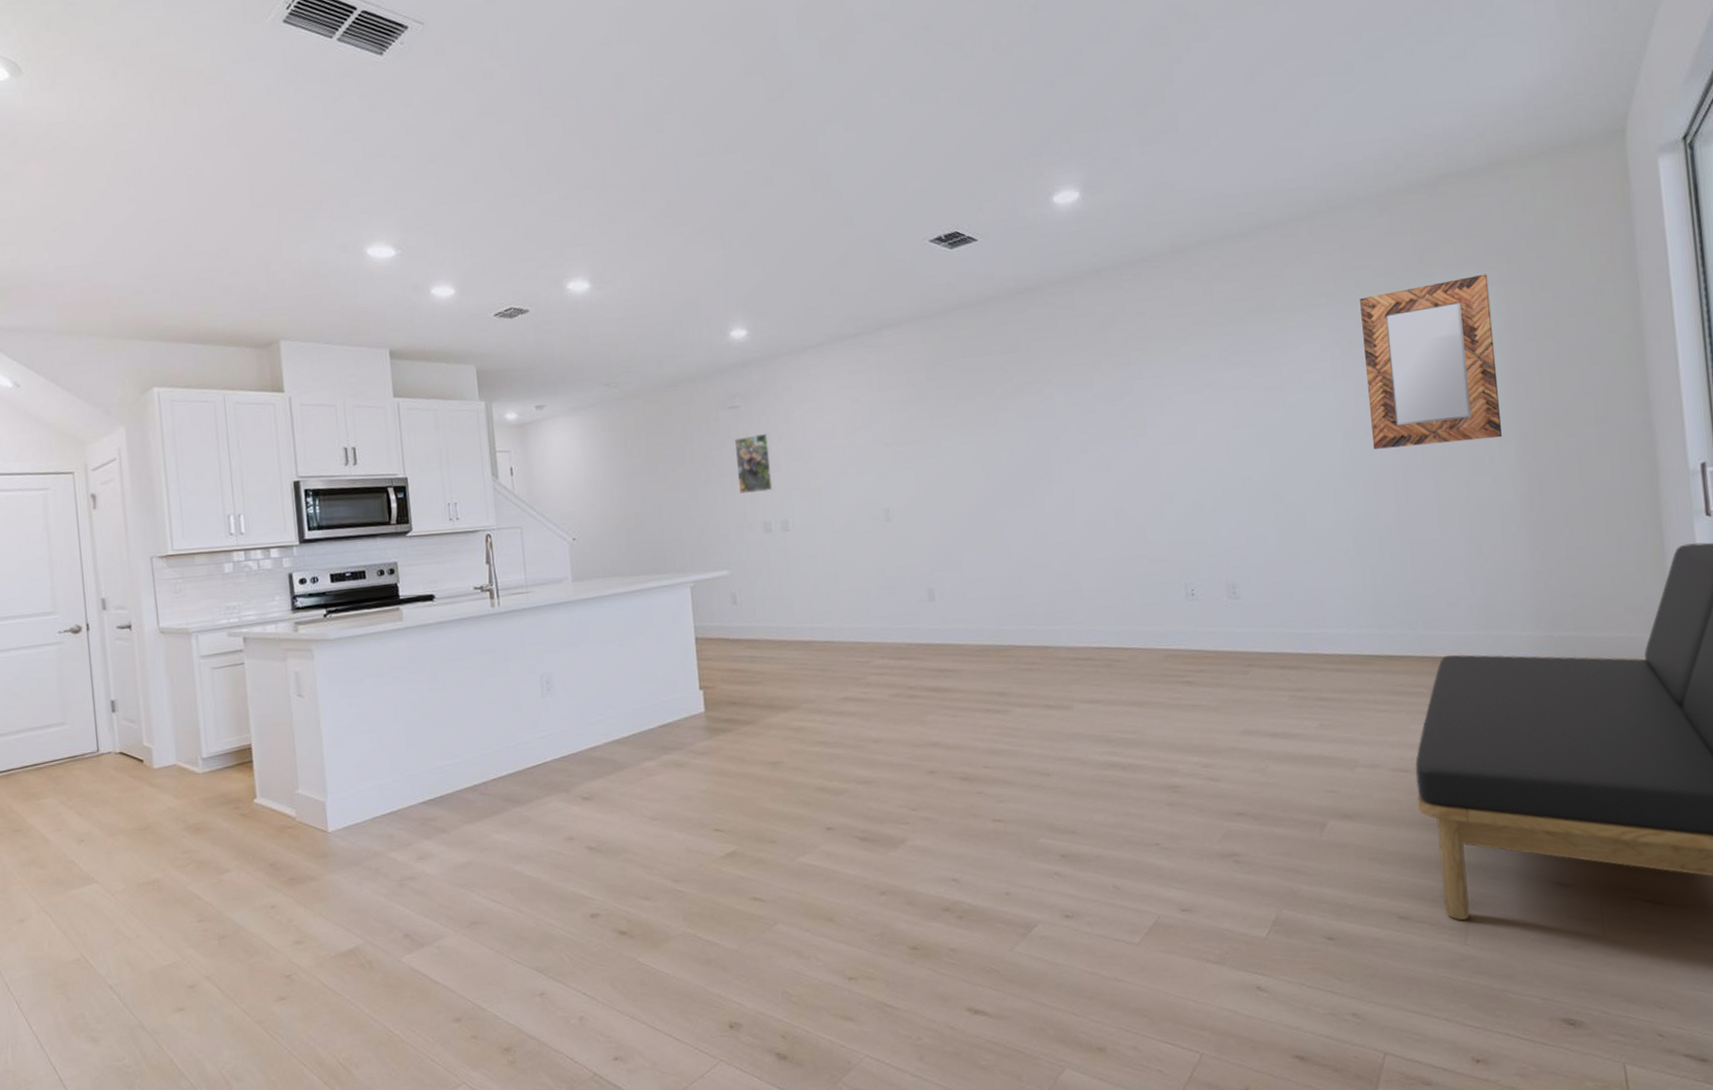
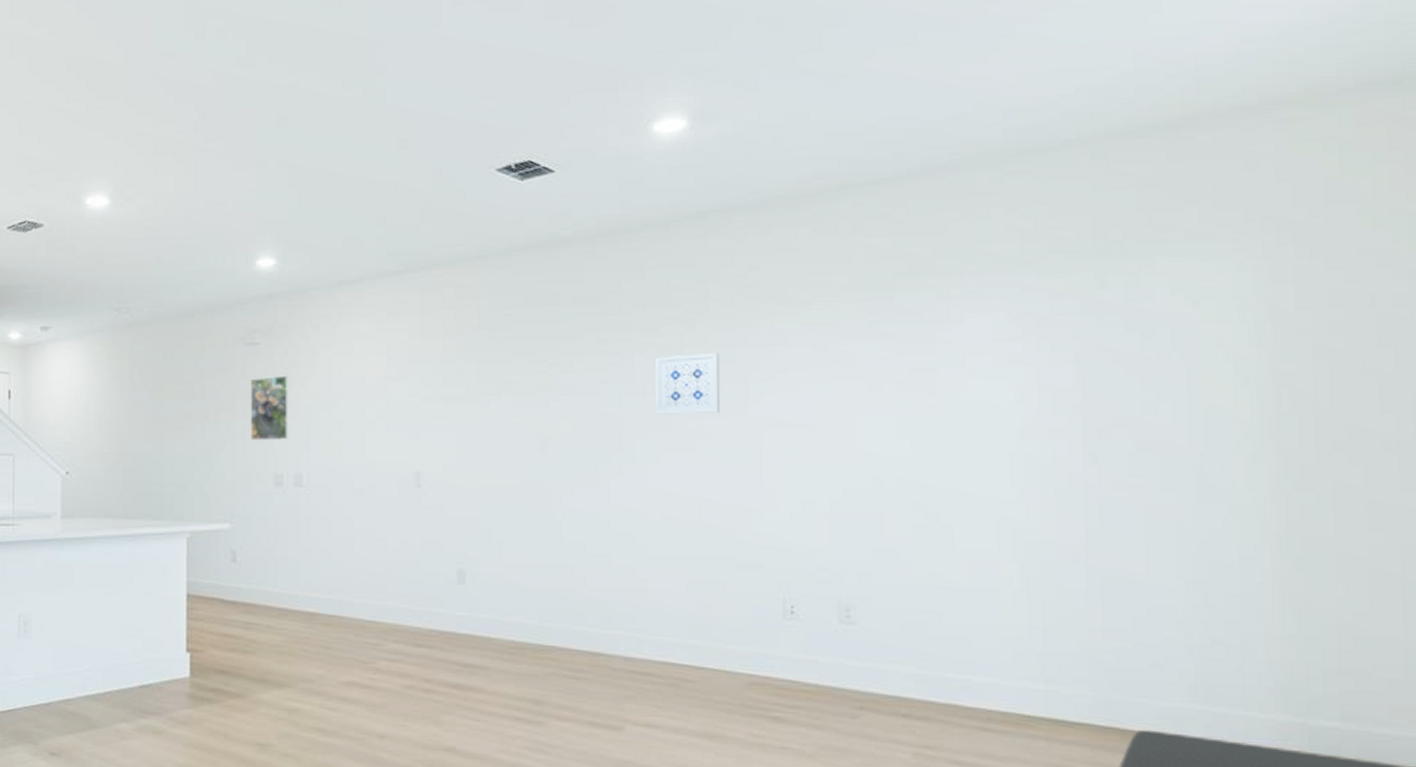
wall art: none [1071,385,1125,442] -> present [655,352,720,415]
home mirror: present [1360,274,1502,449] -> none [1055,244,1251,457]

